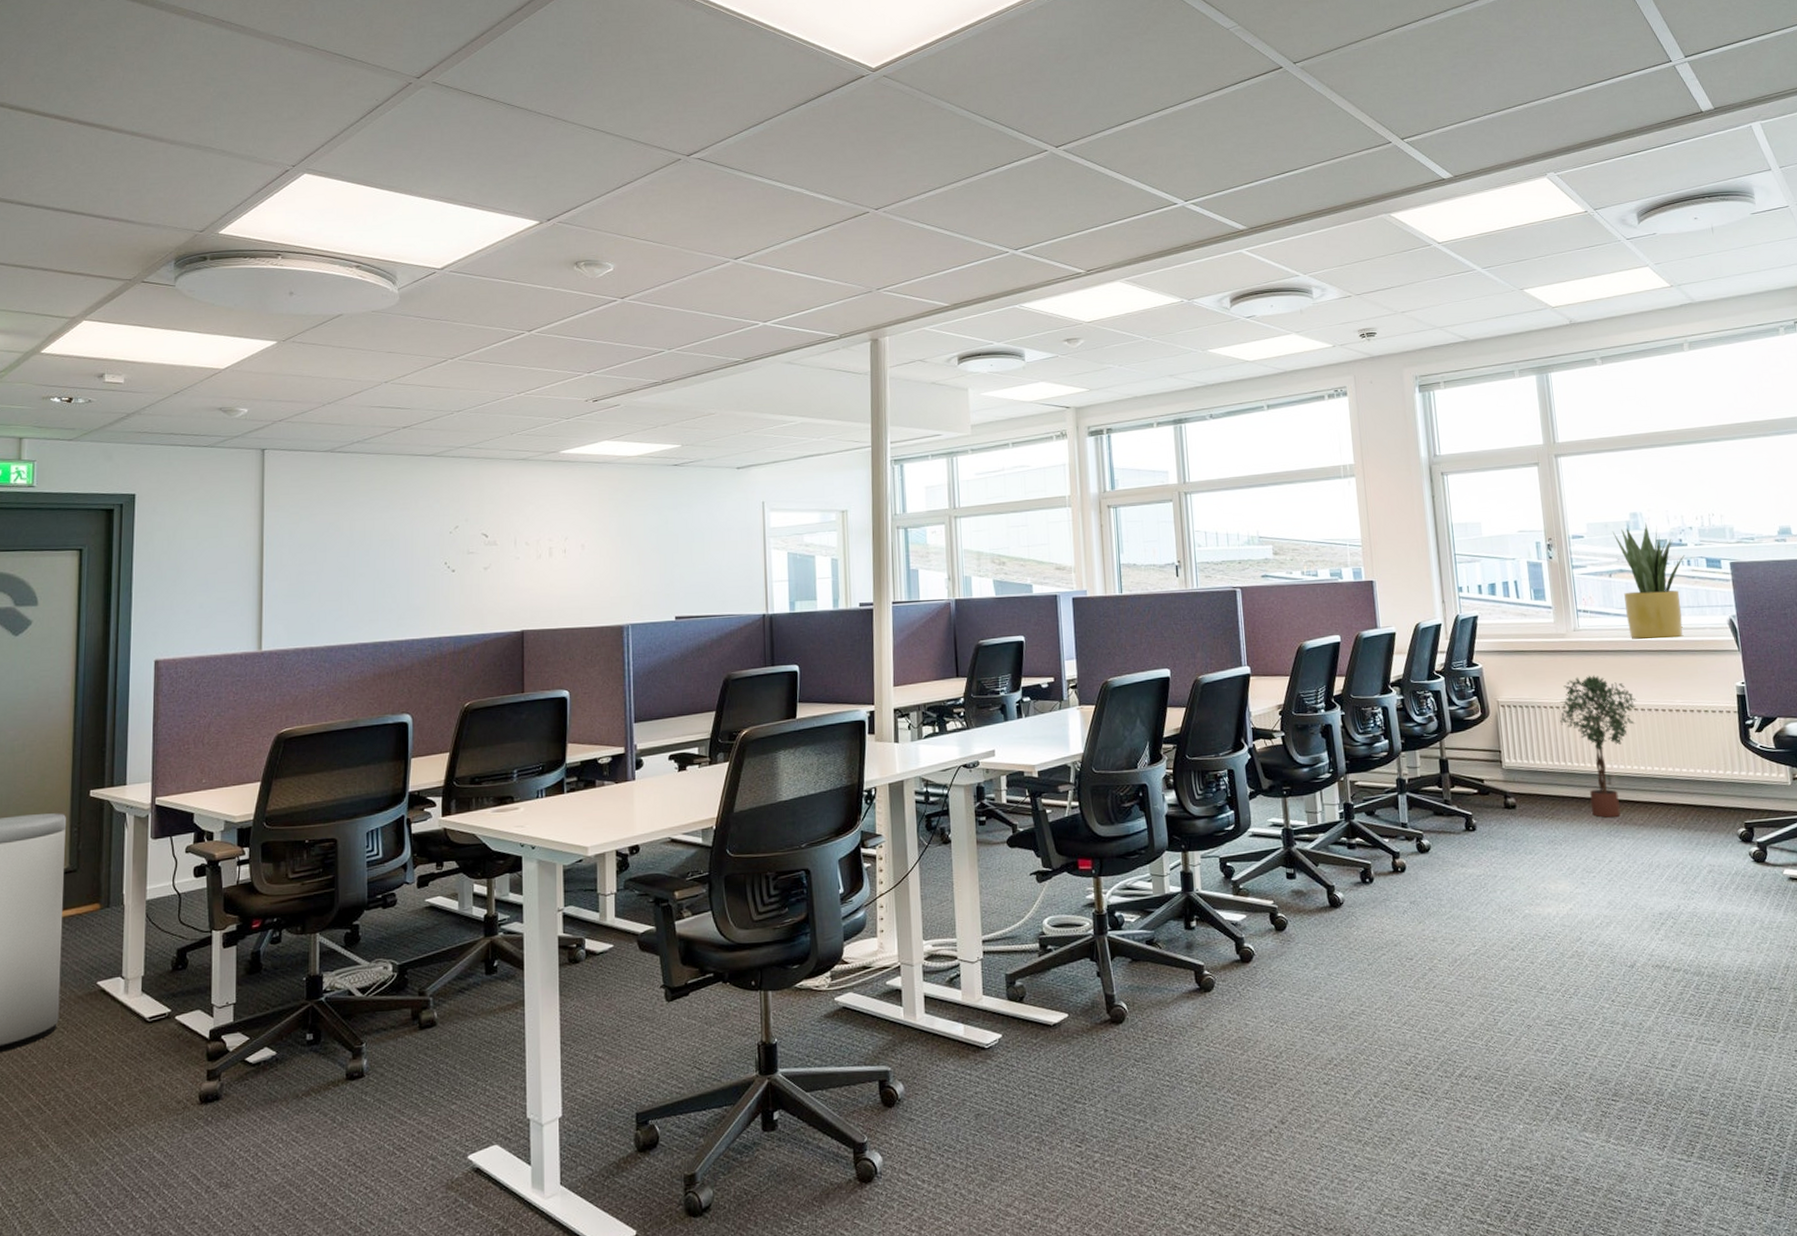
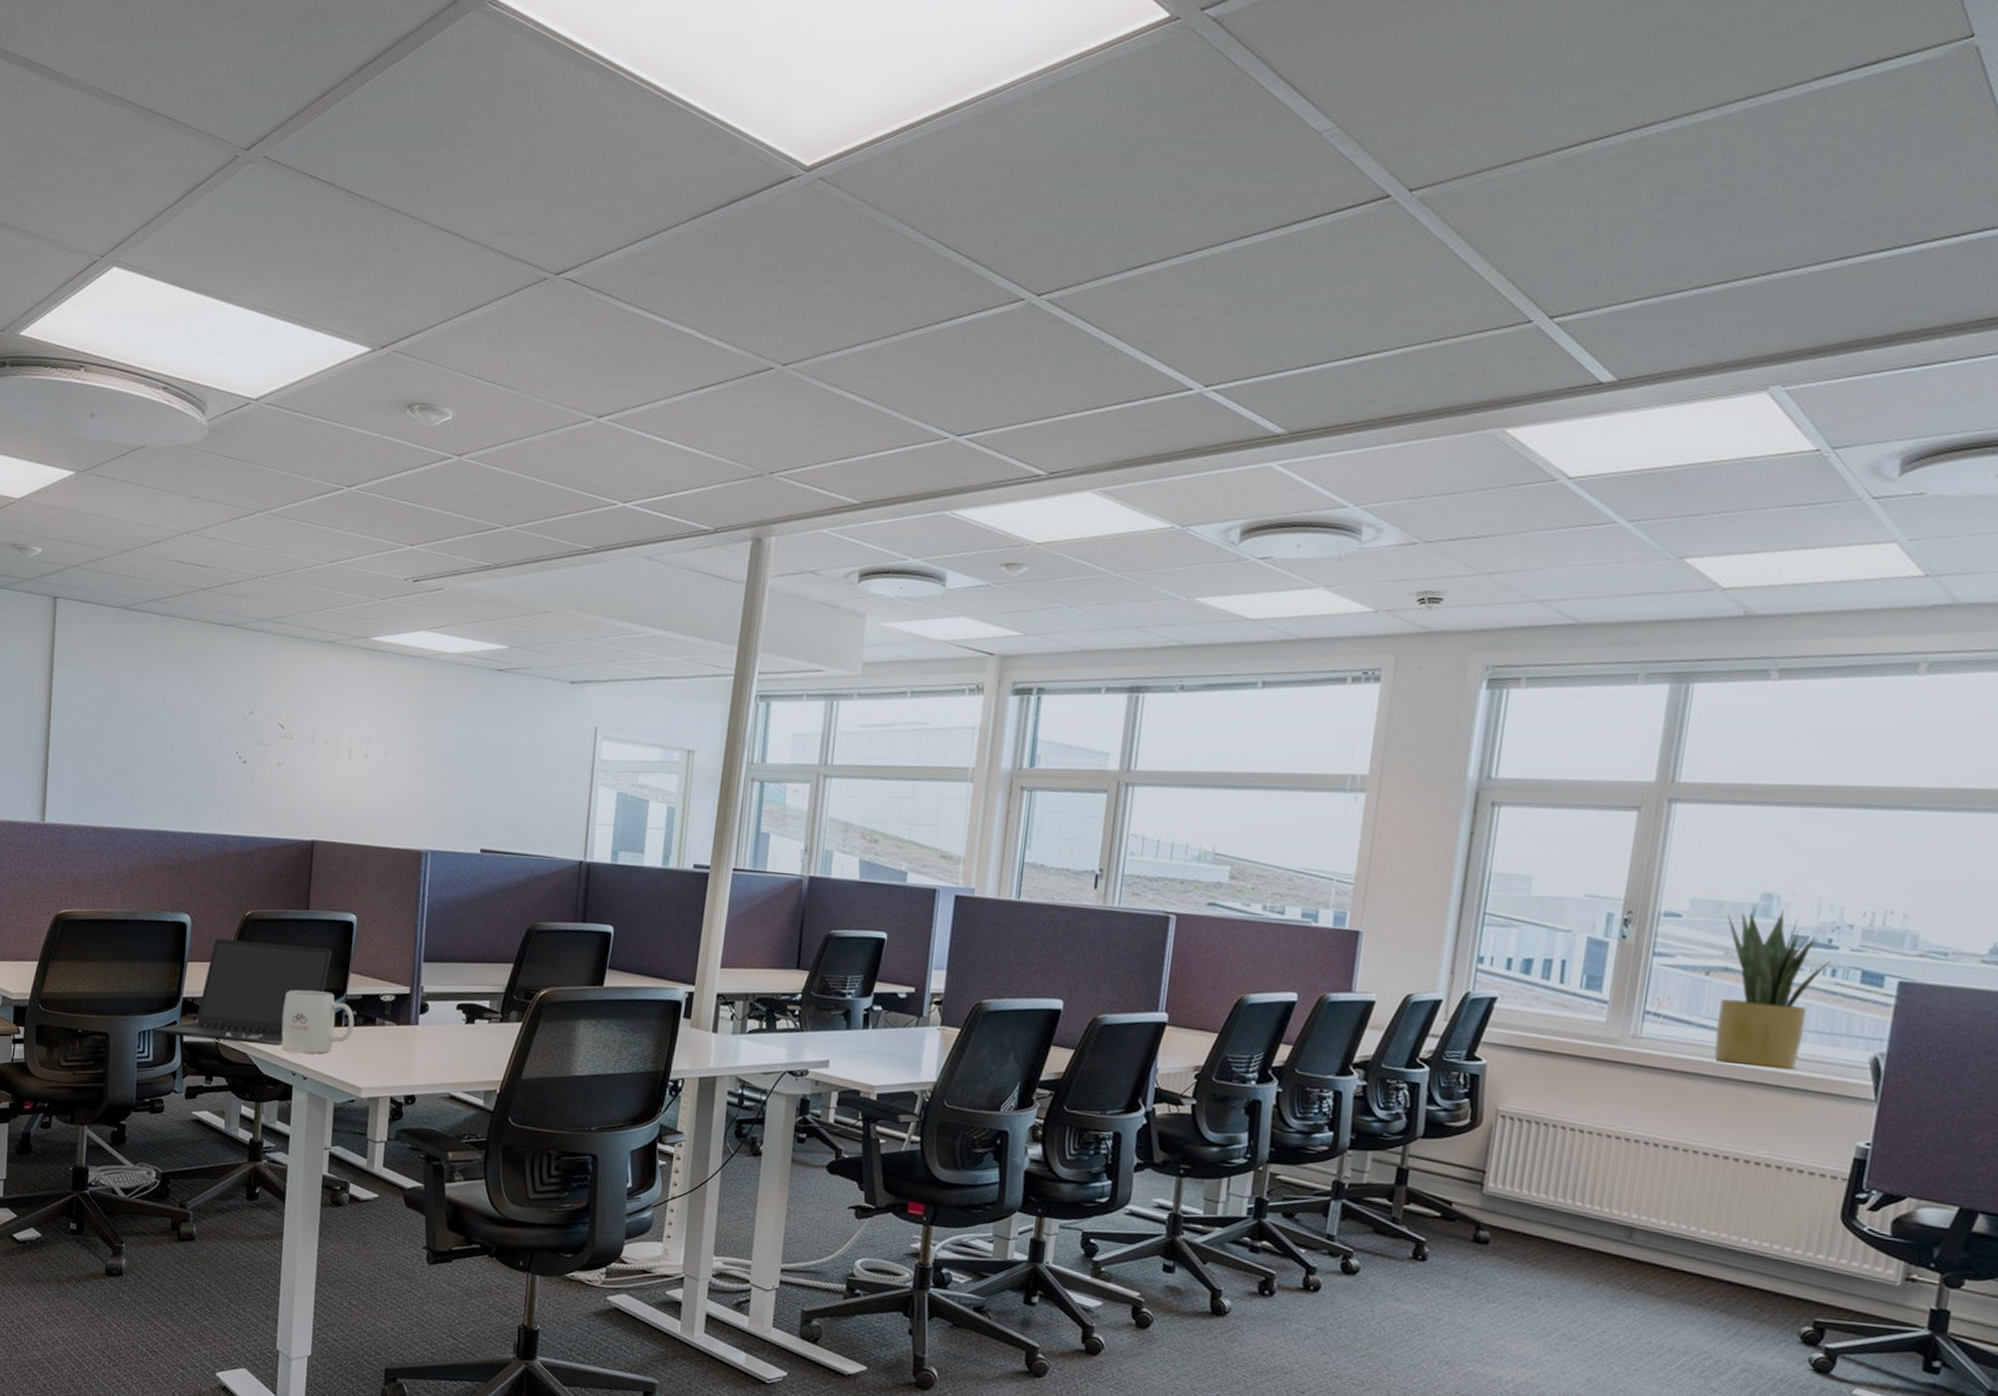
laptop: none [383,725,549,831] -> present [155,939,332,1047]
mug: none [507,764,576,826] -> present [281,989,355,1054]
potted tree: present [1560,675,1637,818] -> none [1580,1097,1701,1280]

